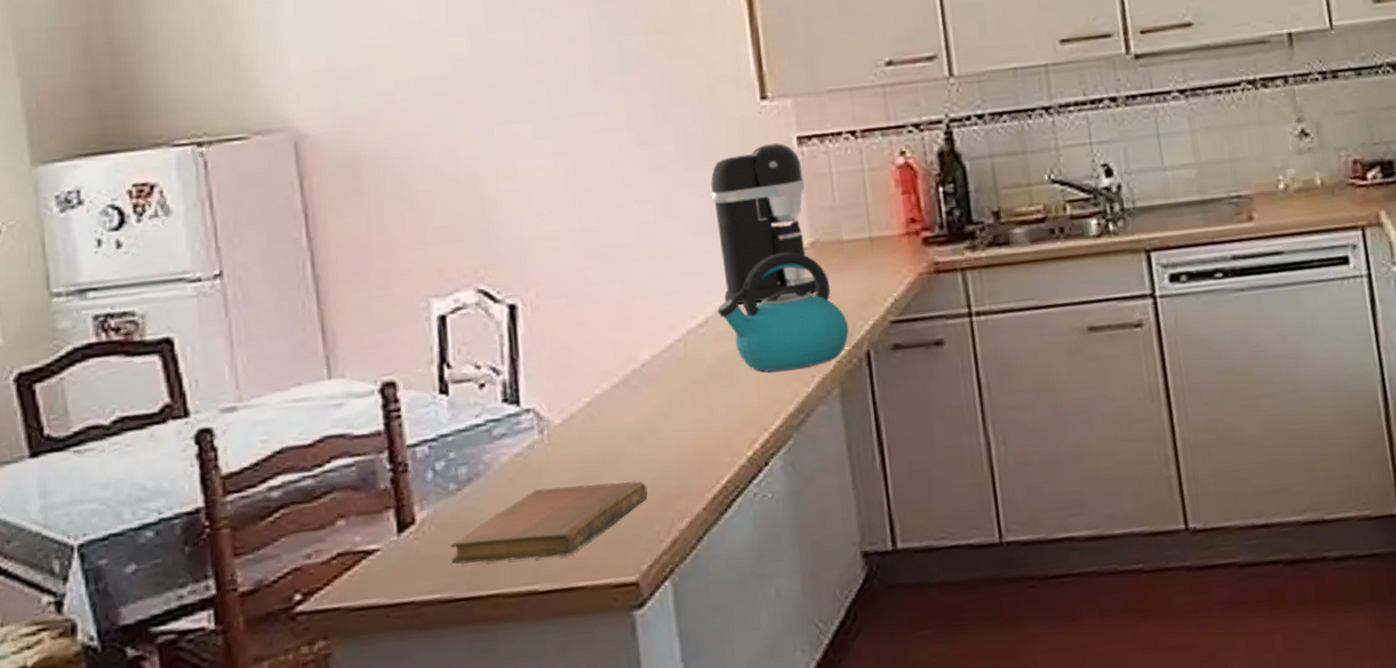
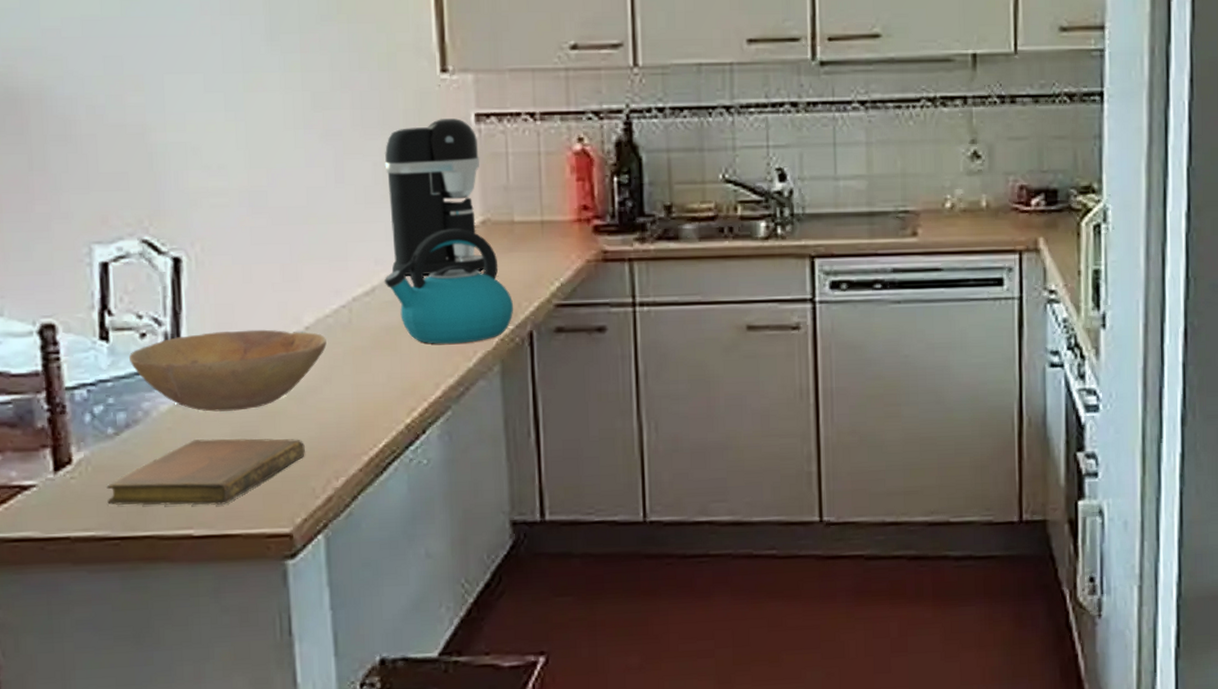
bowl: none [468,369,664,459] -> present [128,329,327,413]

